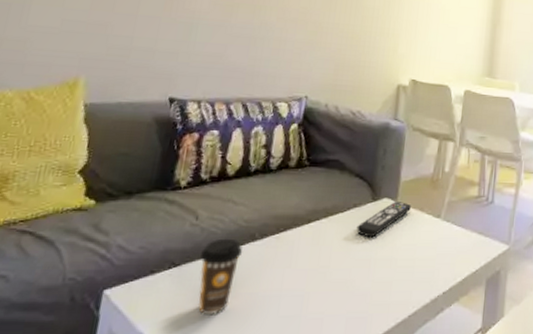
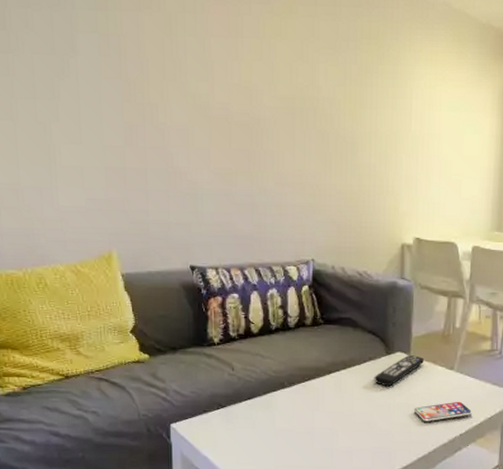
coffee cup: present [197,238,243,314] -> none [240,385,276,445]
smartphone: none [397,253,458,279] -> present [415,401,473,423]

